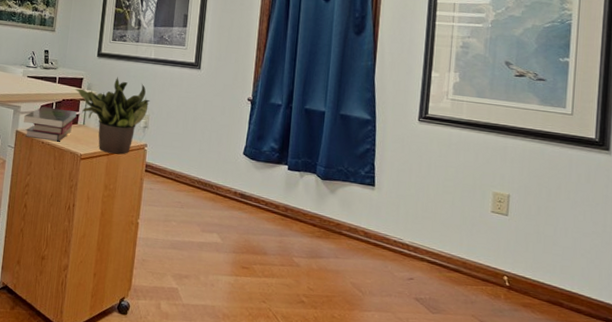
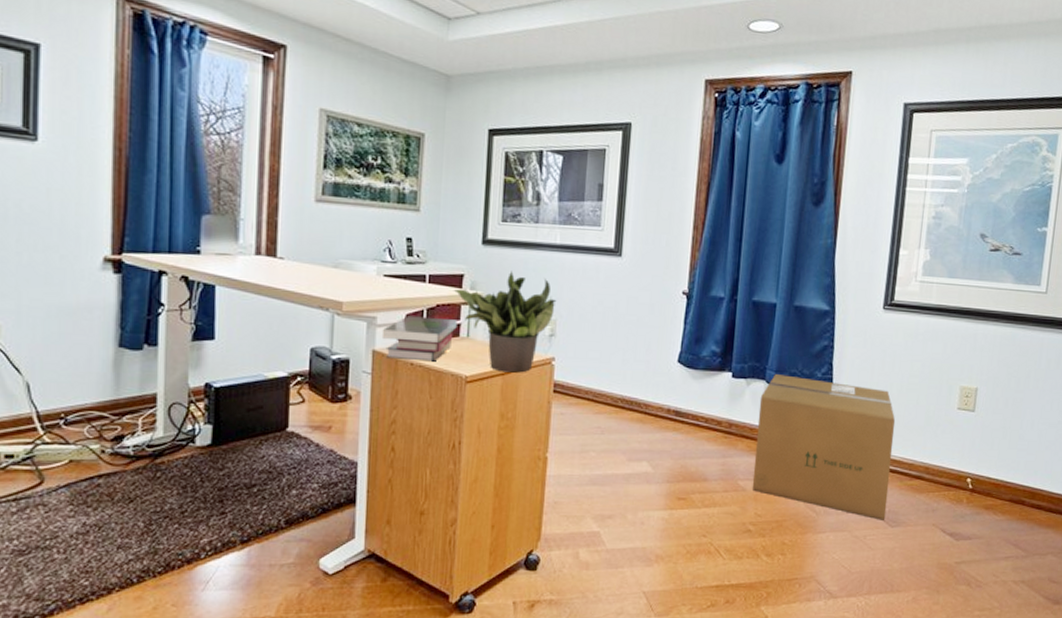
box: none [305,169,433,306] -> present [752,373,896,520]

